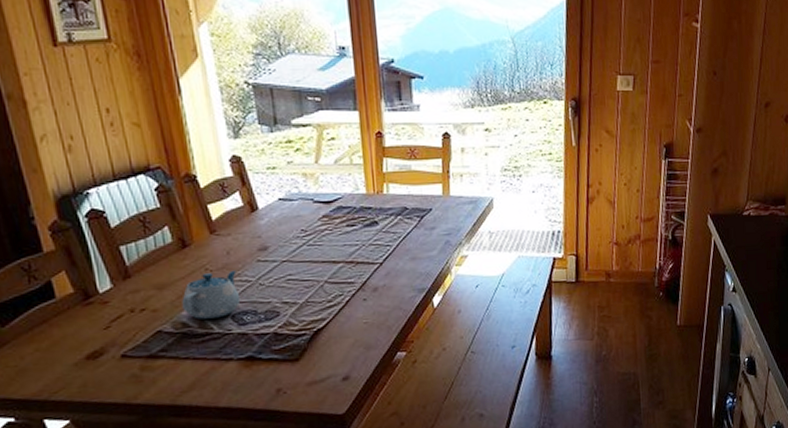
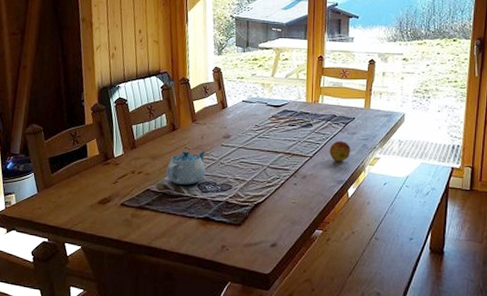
fruit: none [403,238,432,266] -> present [329,140,351,162]

